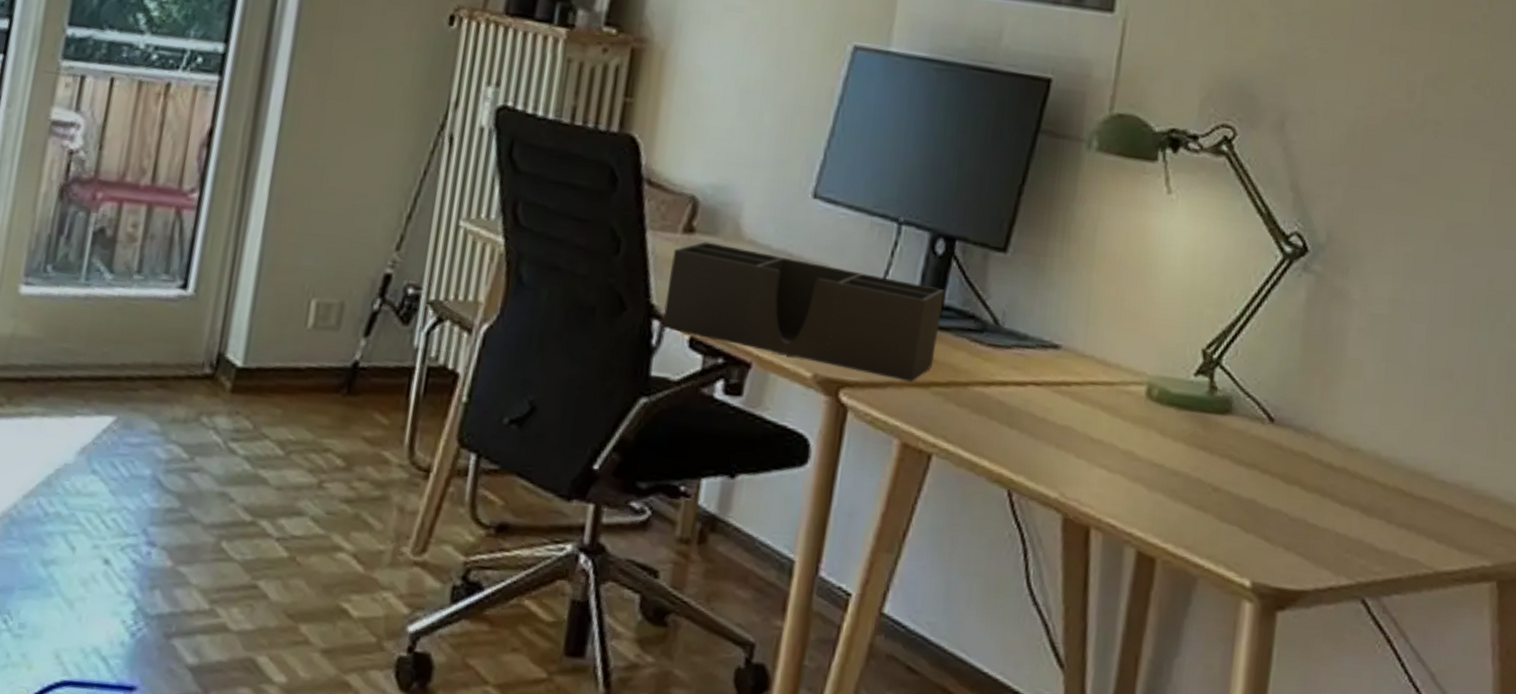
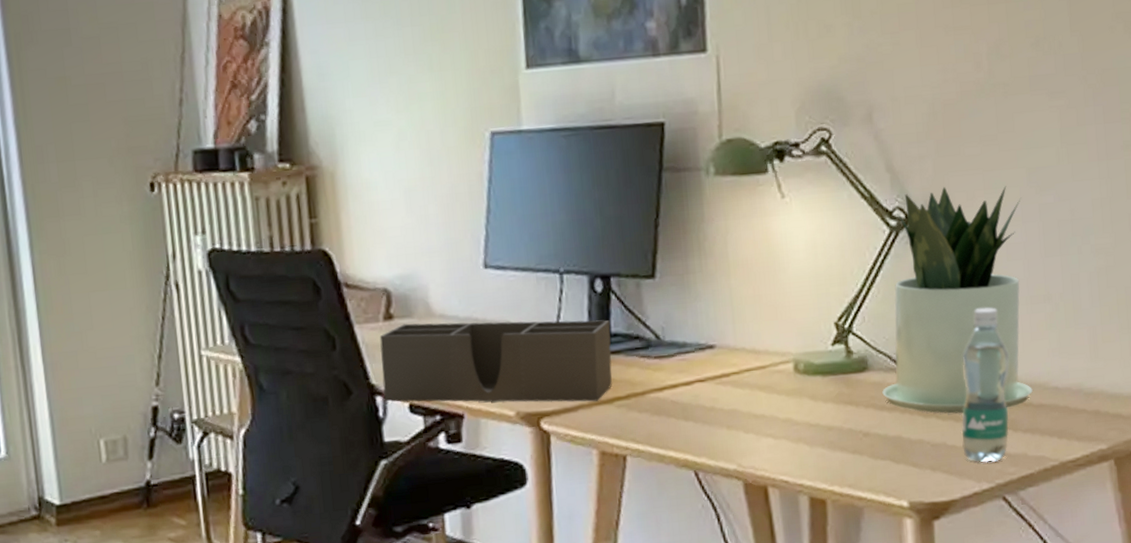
planter: none [1243,220,1436,494] -> present [882,186,1033,414]
bottle: none [1324,369,1395,555] -> present [962,308,1009,463]

